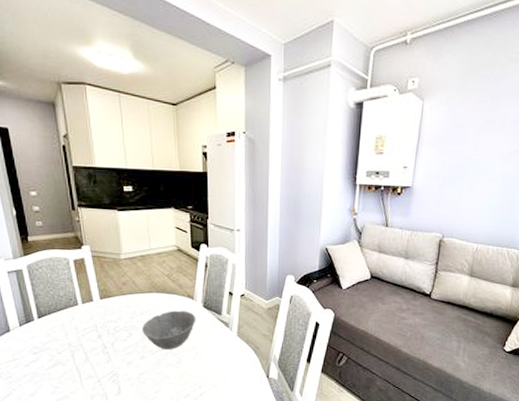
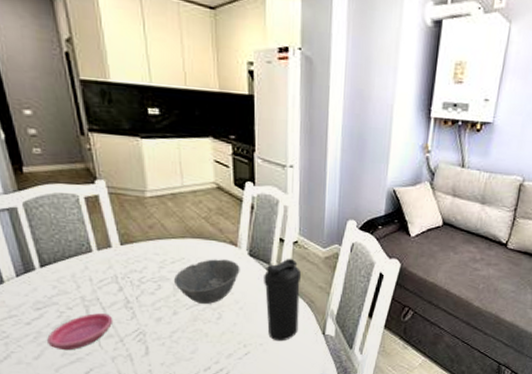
saucer: none [41,357,93,389] -> present [47,313,113,351]
water bottle: none [216,309,248,383] -> present [264,258,302,341]

